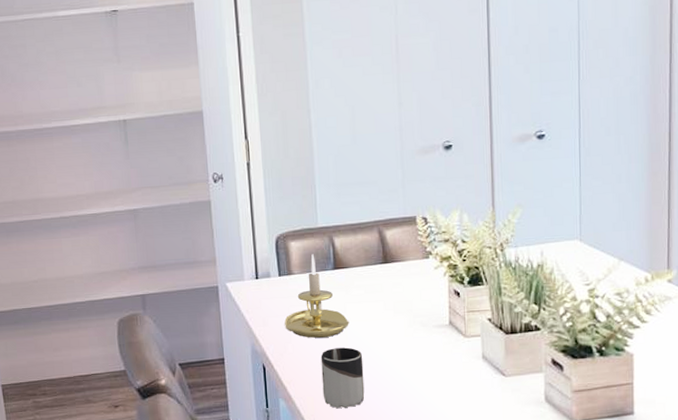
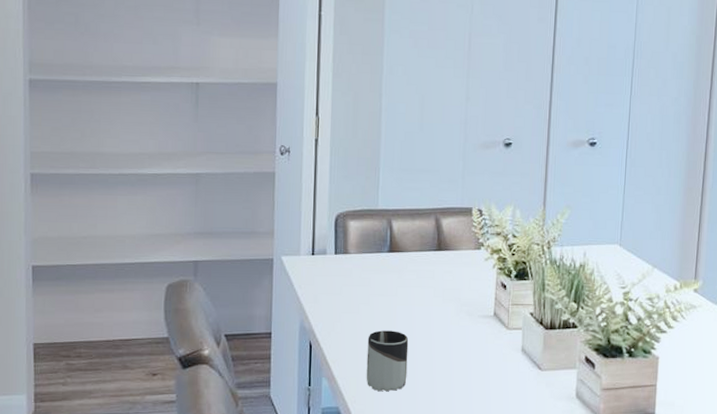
candle holder: present [284,254,349,338] -> none [336,235,399,319]

